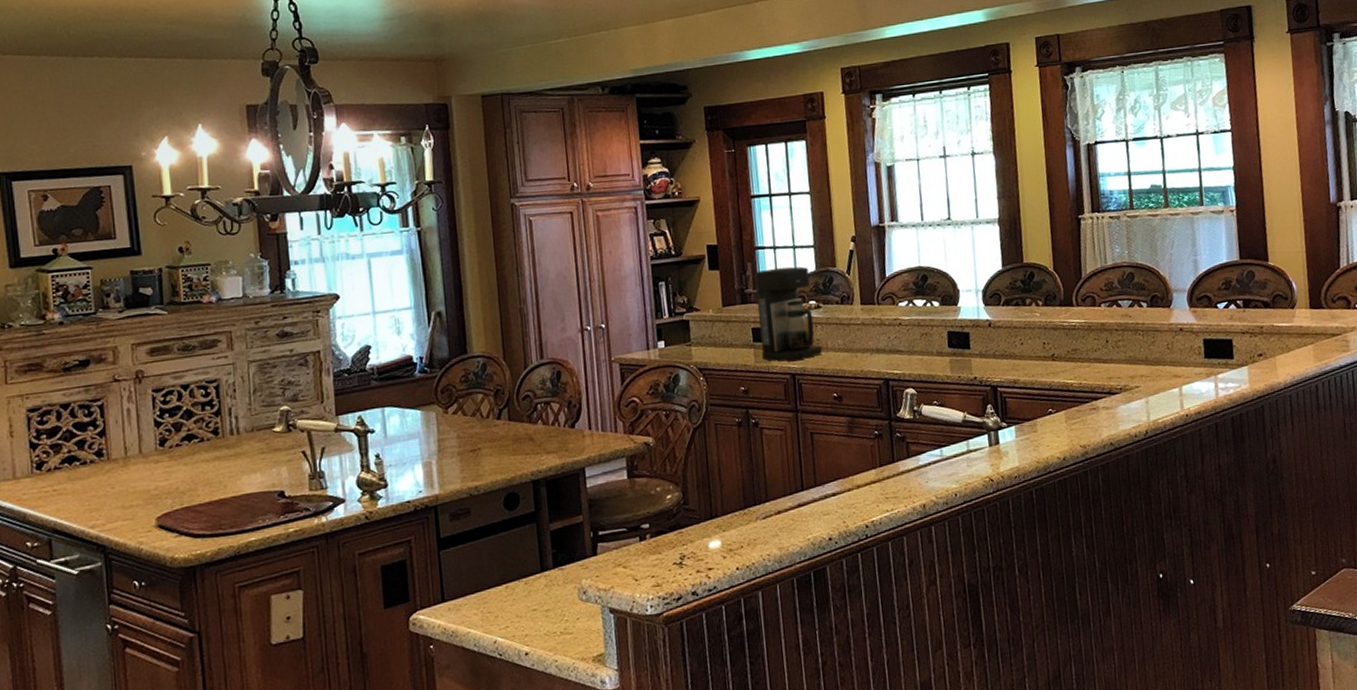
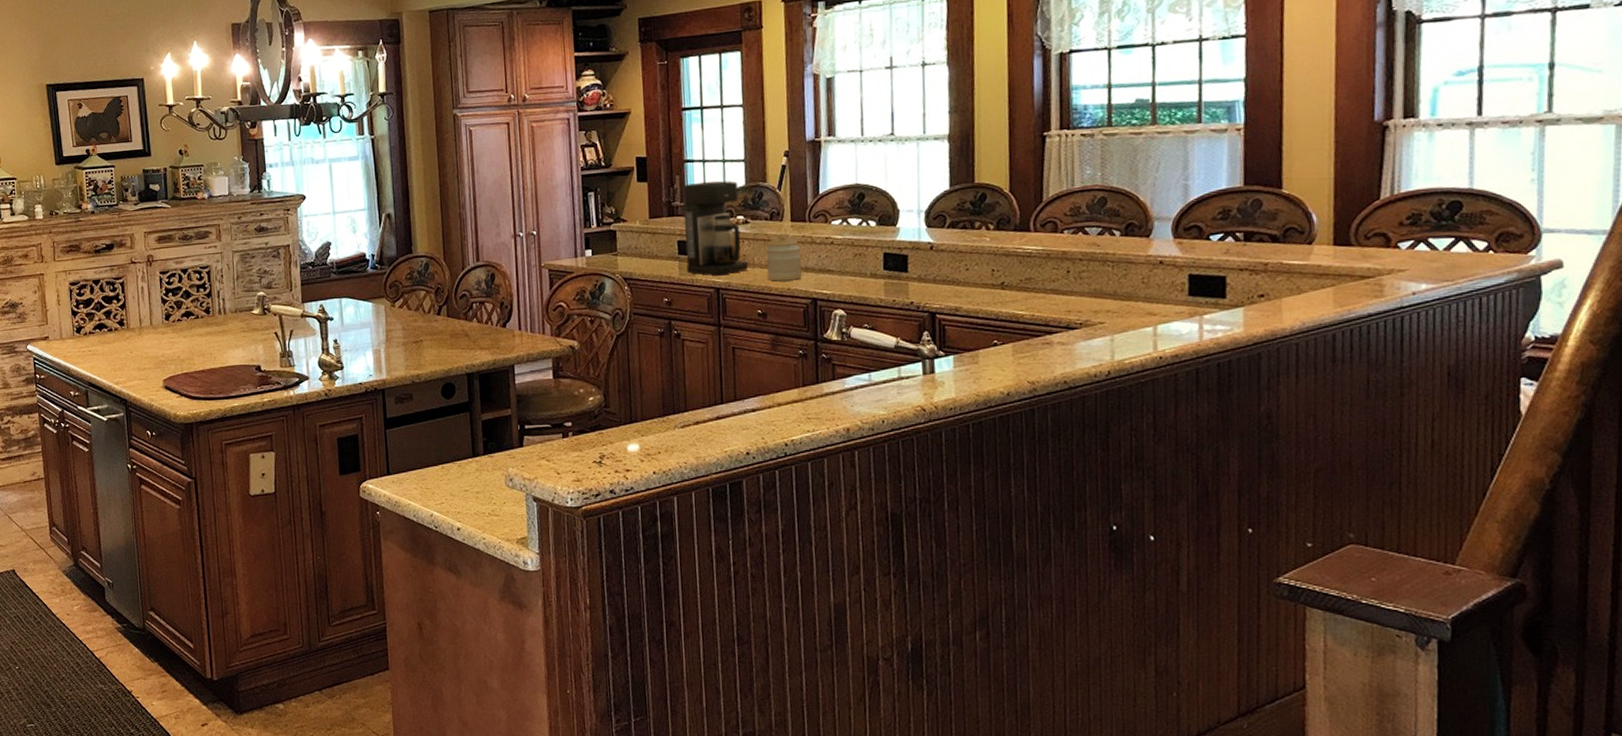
jar: none [837,316,874,364] -> present [765,233,803,282]

